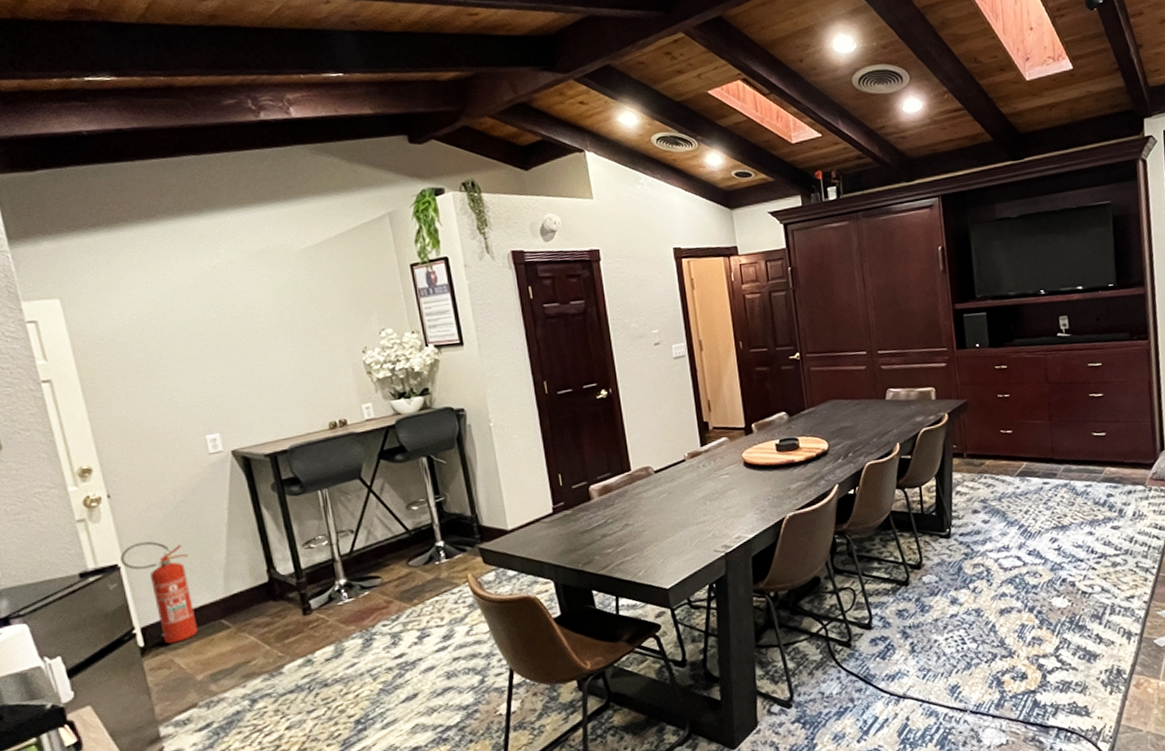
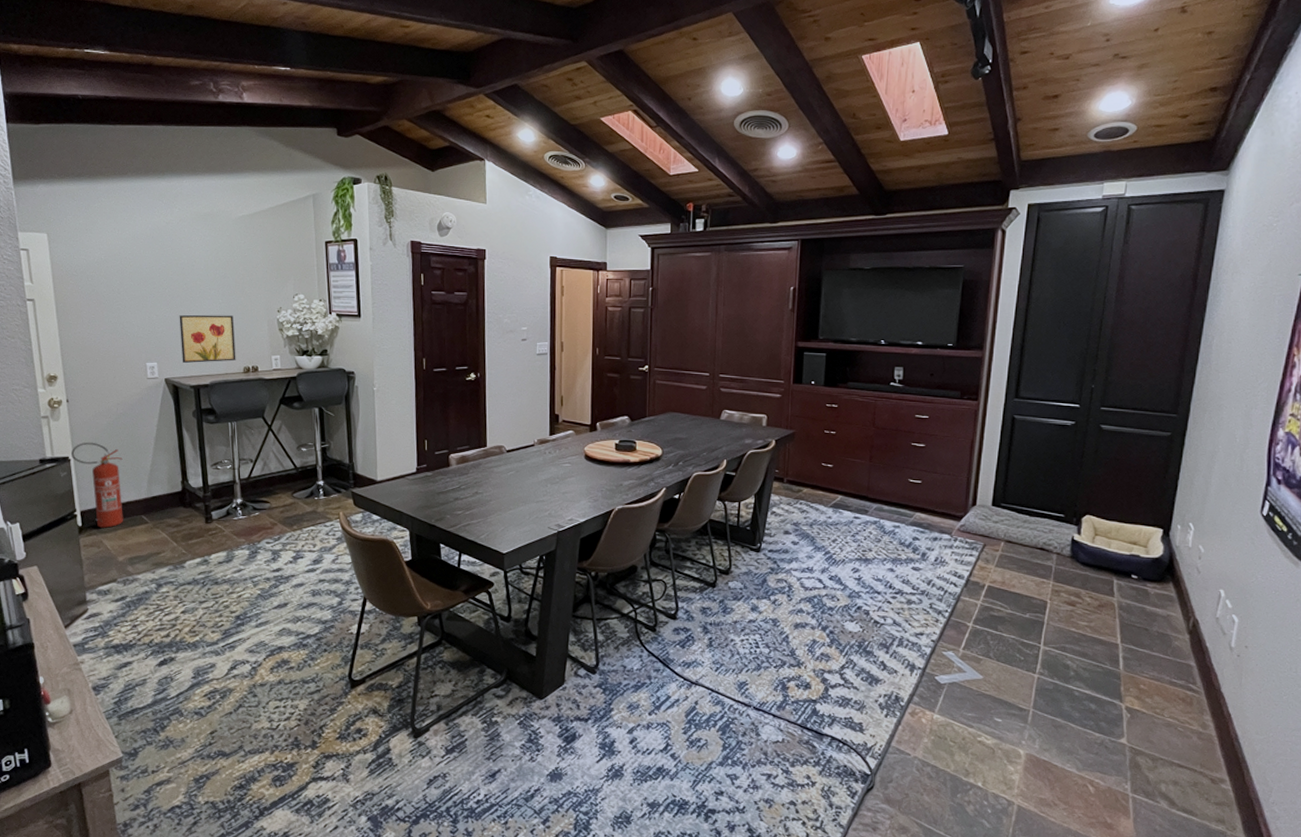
wall art: none [241,364,318,430] -> present [179,314,236,364]

